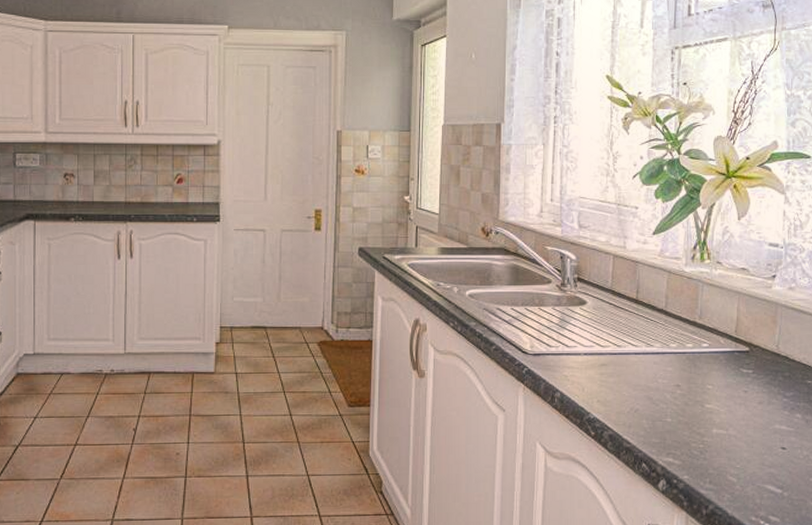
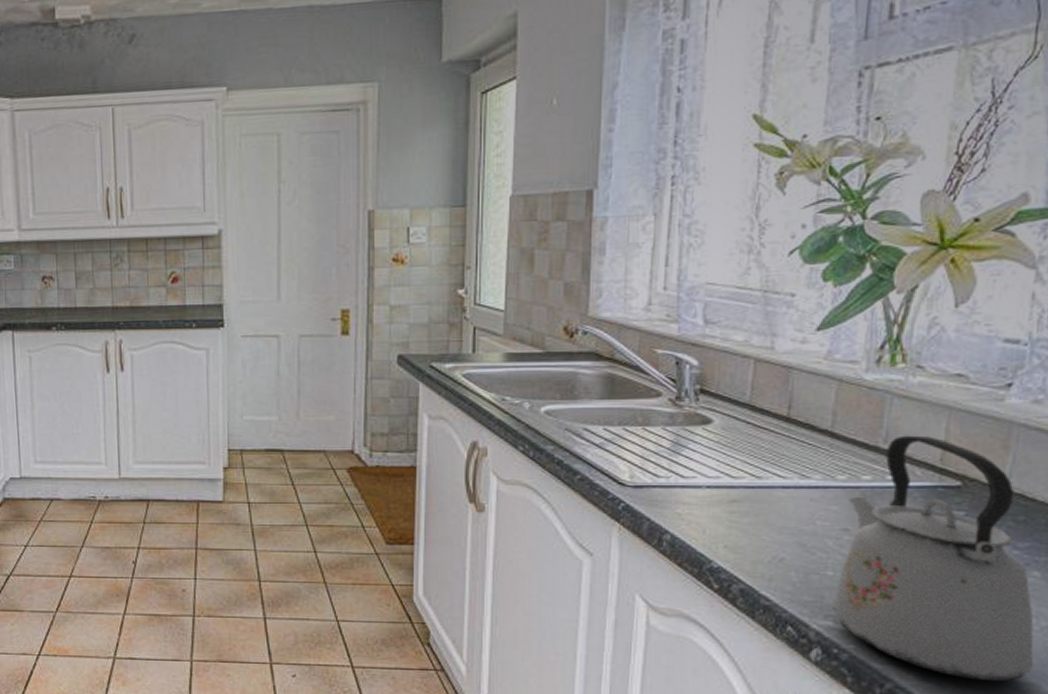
kettle: none [672,313,801,499] -> present [833,435,1034,681]

